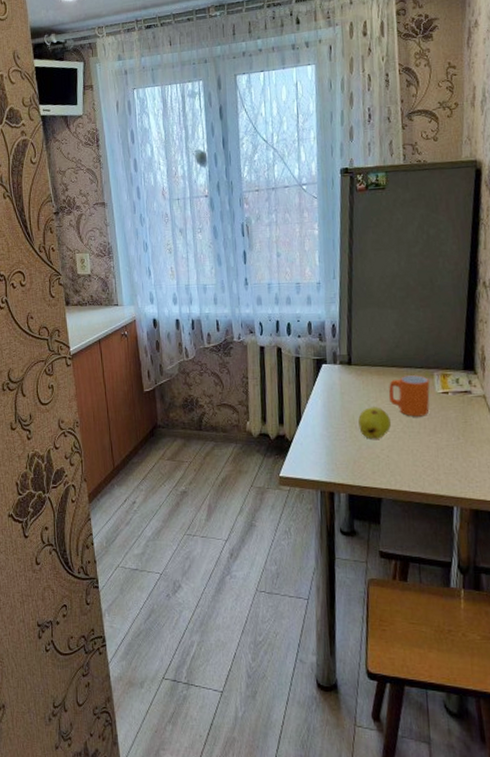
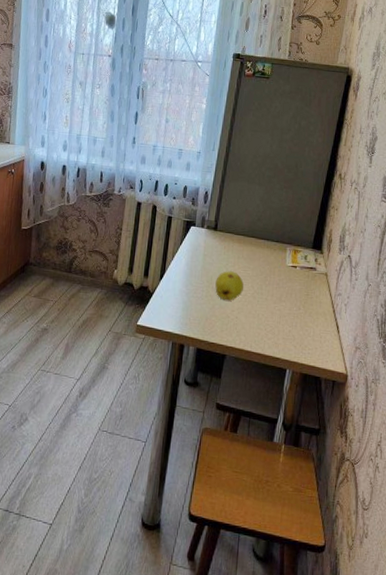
mug: present [388,375,430,417] -> none [245,247,283,285]

